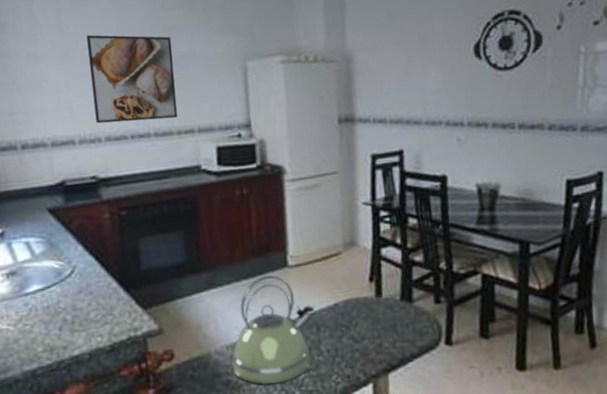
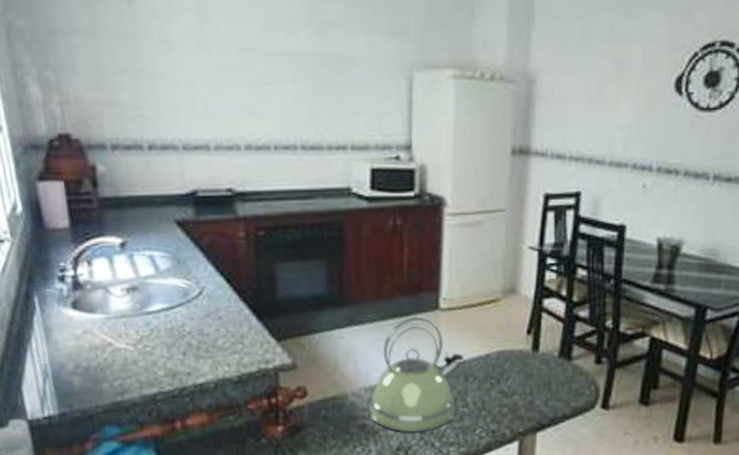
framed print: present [86,35,178,124] -> none [229,22,330,131]

